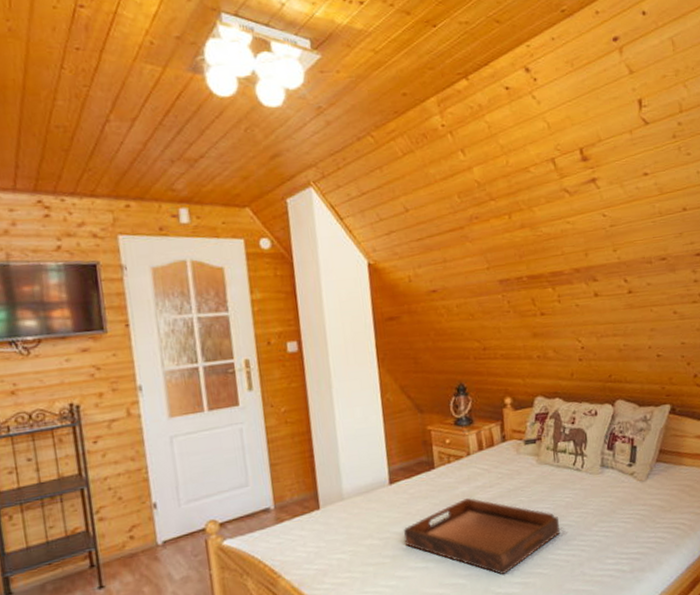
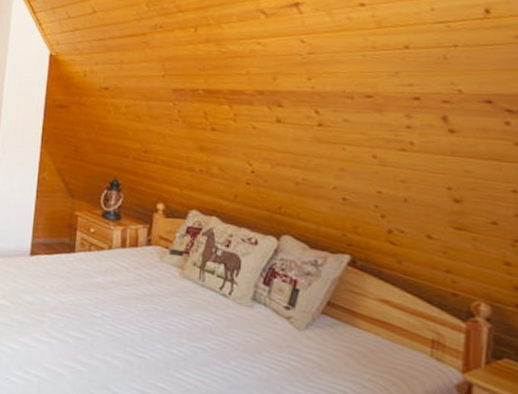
serving tray: present [403,497,560,575] -> none [33,288,193,376]

